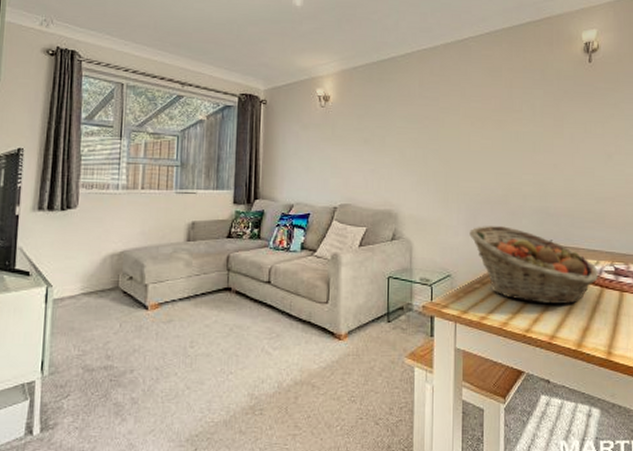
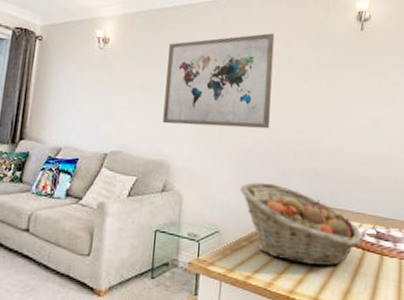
wall art: none [387,75,496,175] -> present [162,33,275,129]

